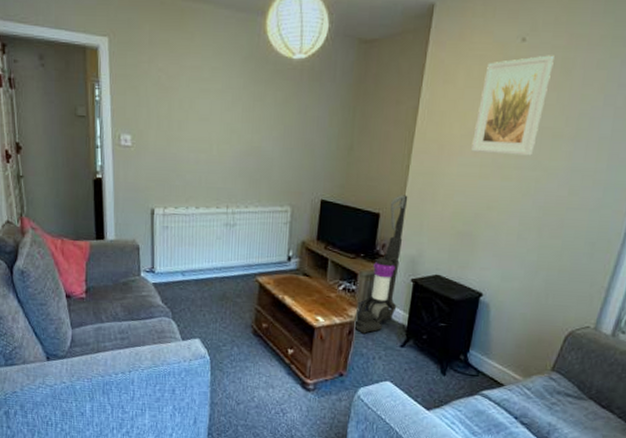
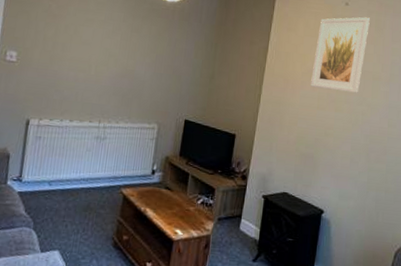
vacuum cleaner: present [353,195,408,334] -> none [209,119,260,247]

